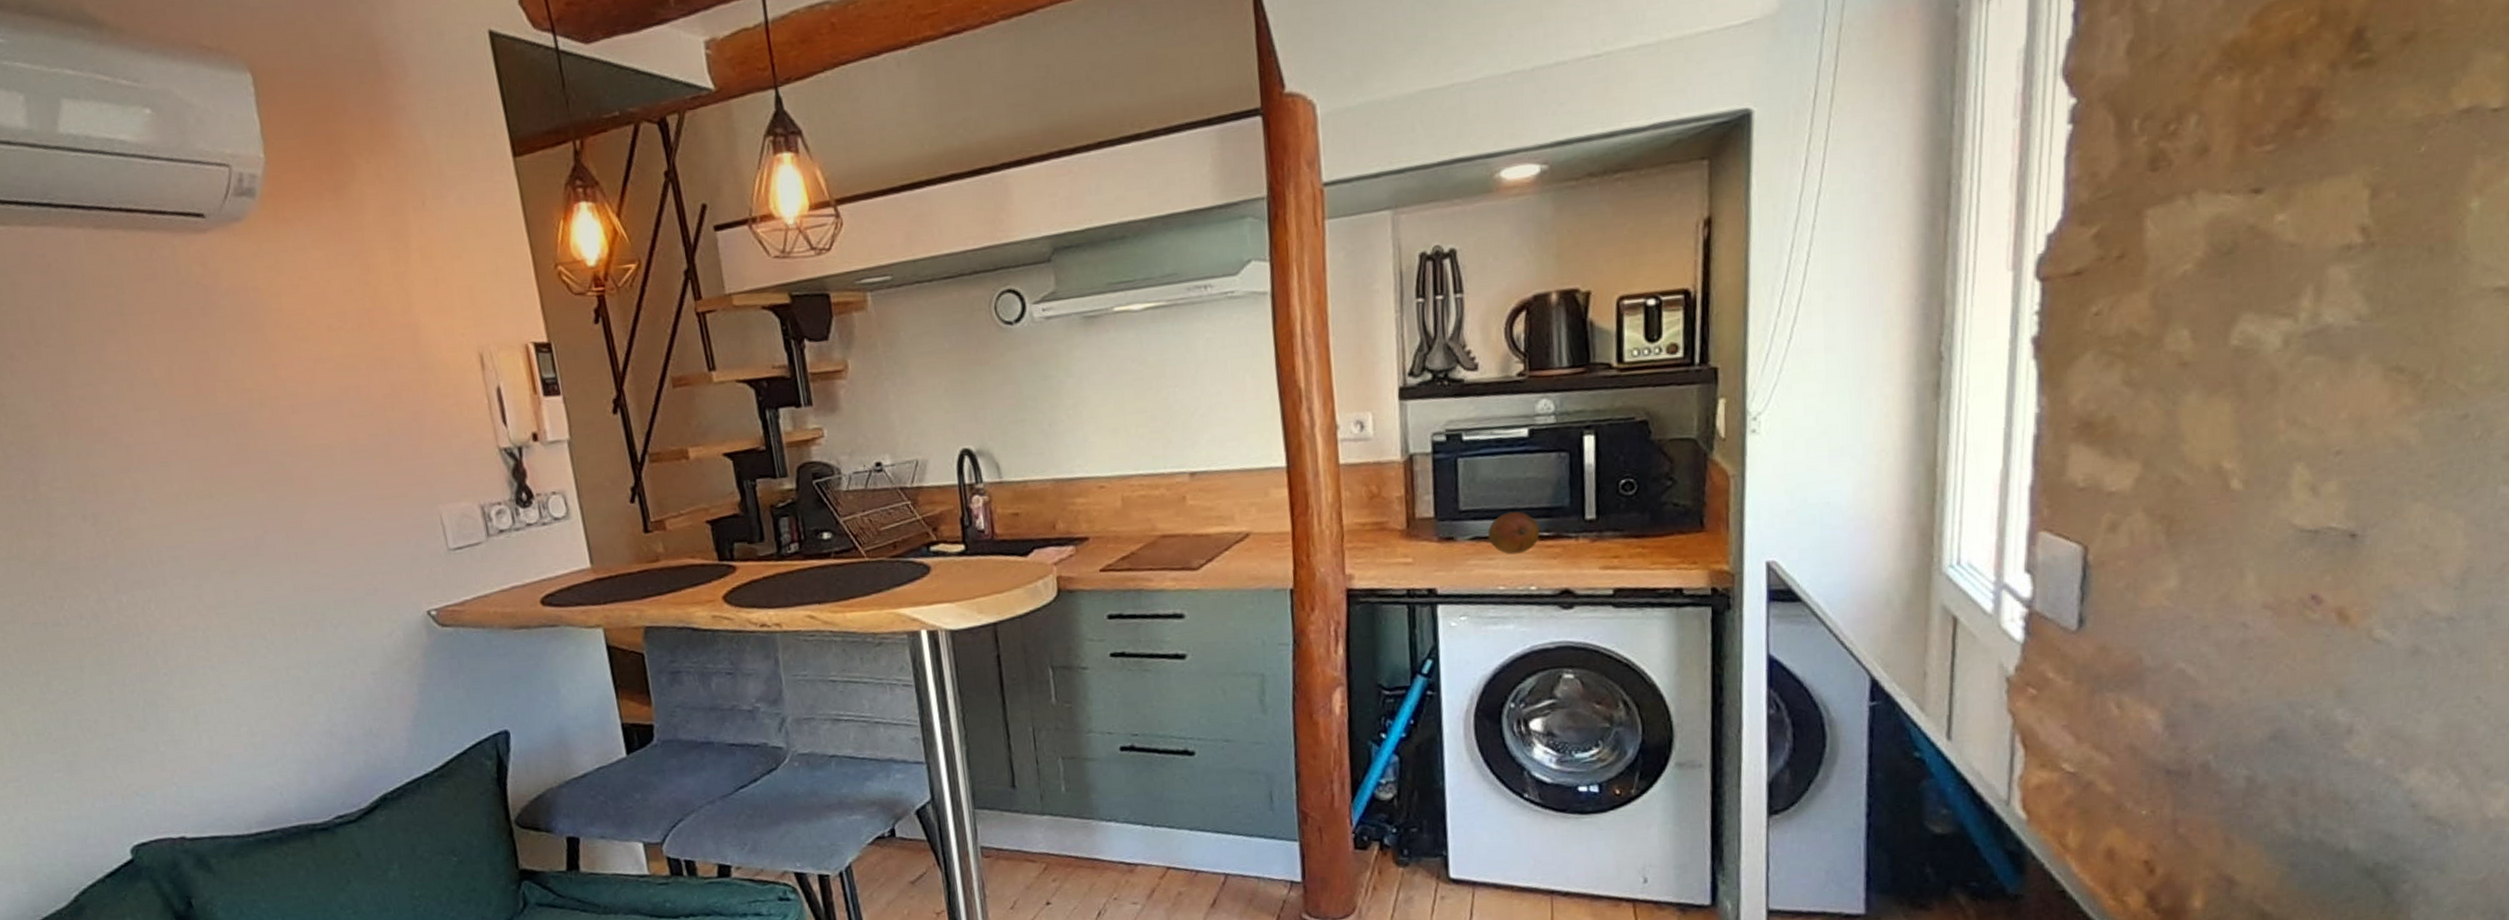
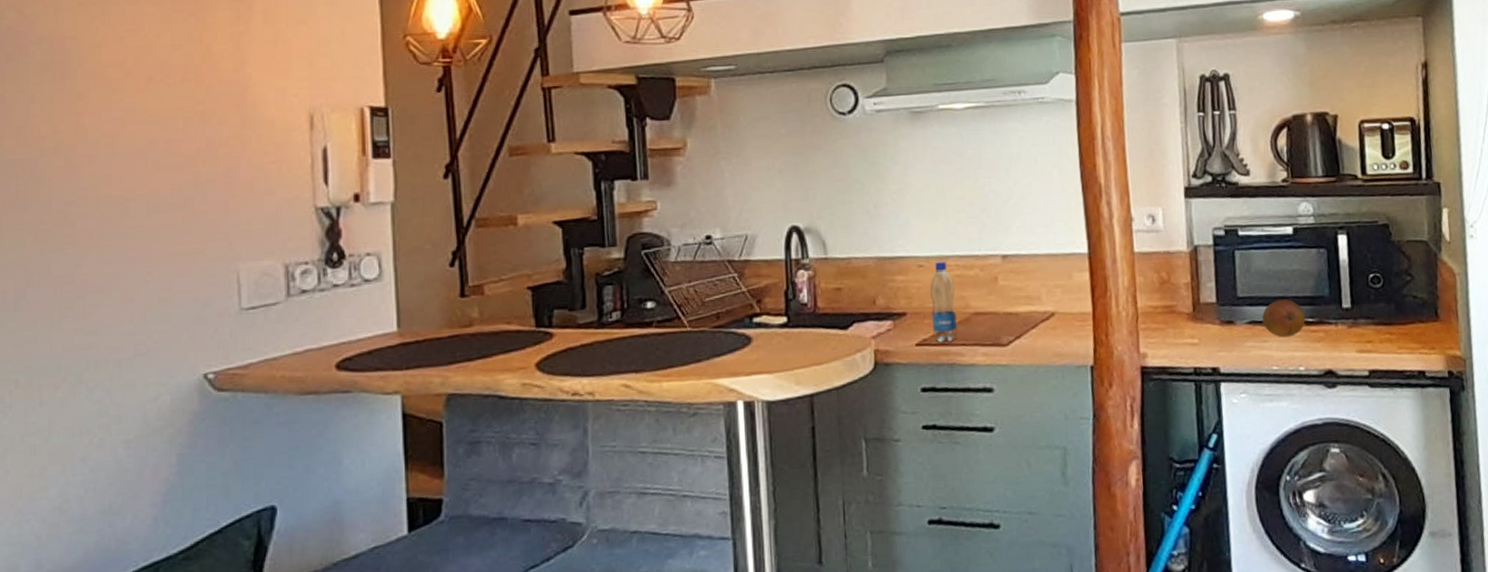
bottle: none [1112,480,1144,568] -> present [930,261,958,343]

